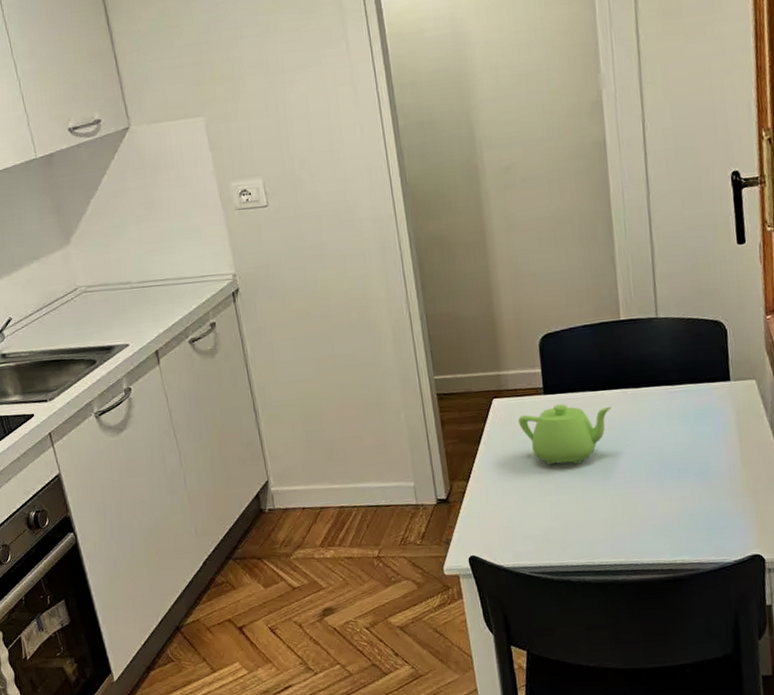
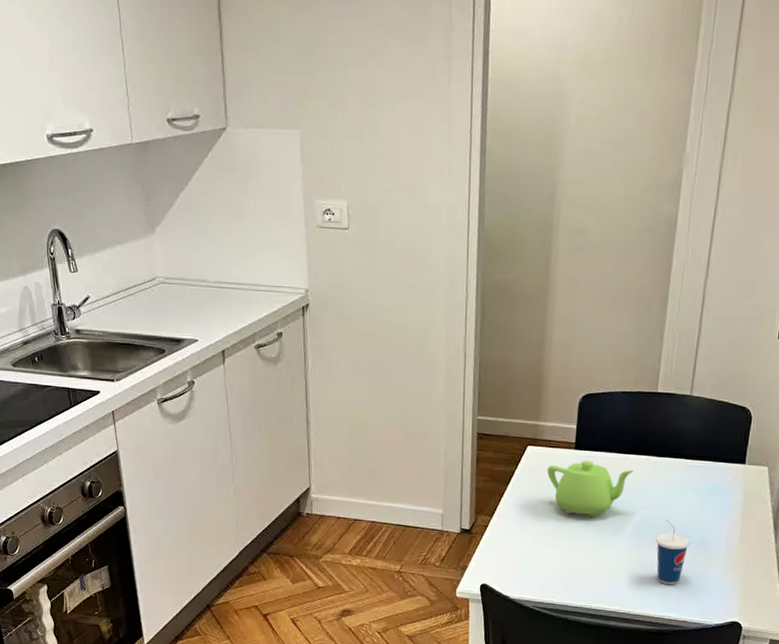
cup: none [651,453,688,525] -> present [656,519,690,584]

